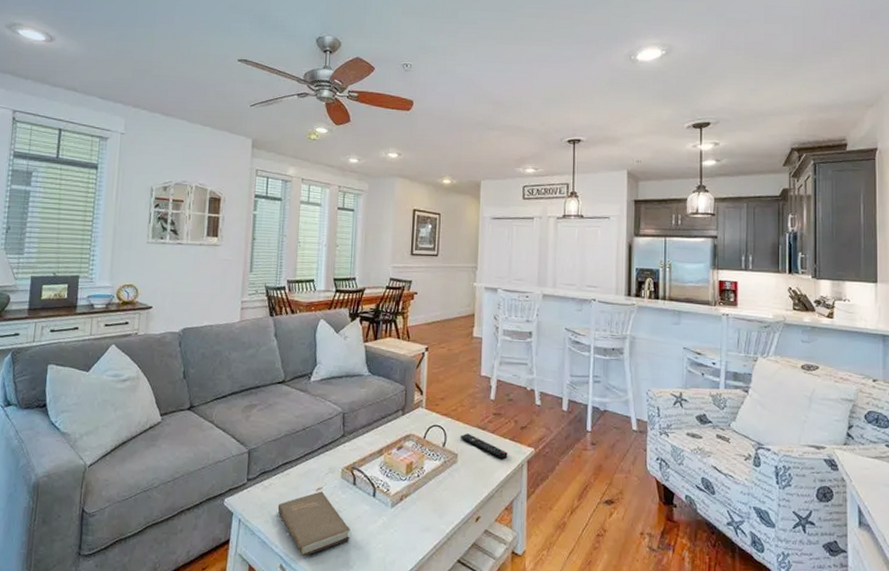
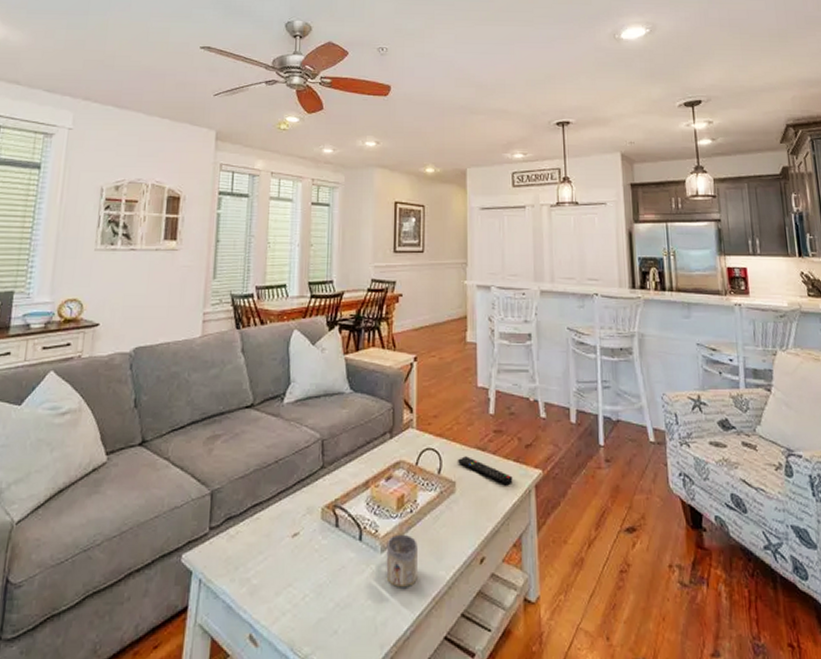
book: present [277,491,351,557] -> none [246,537,334,623]
mug: none [395,493,423,537] -> present [386,534,417,588]

